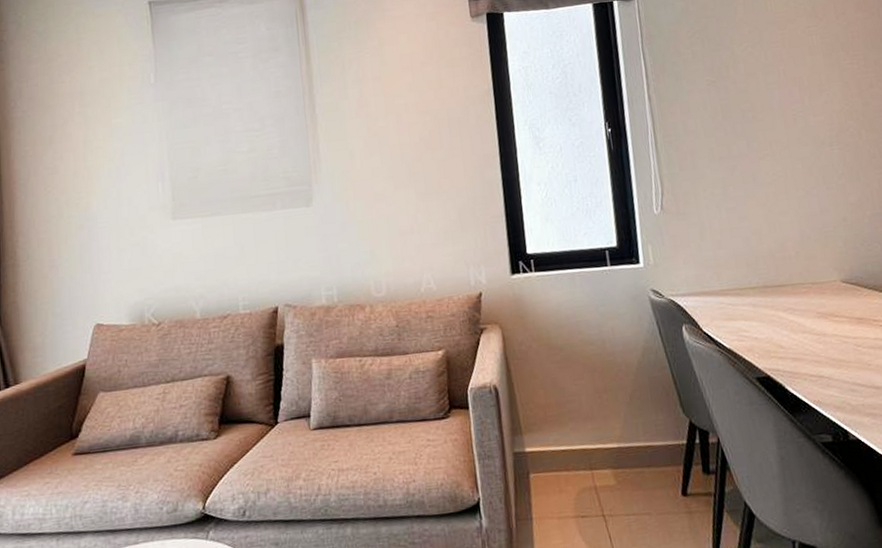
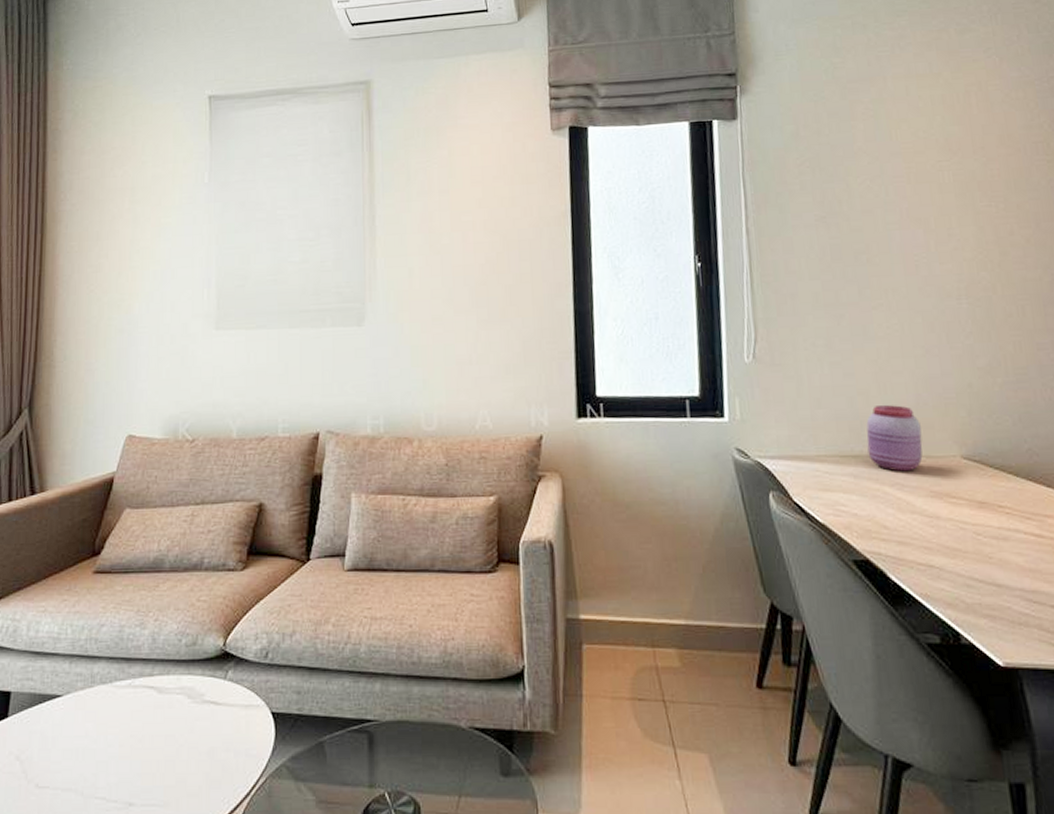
jar: none [760,241,809,299] -> present [866,405,923,472]

